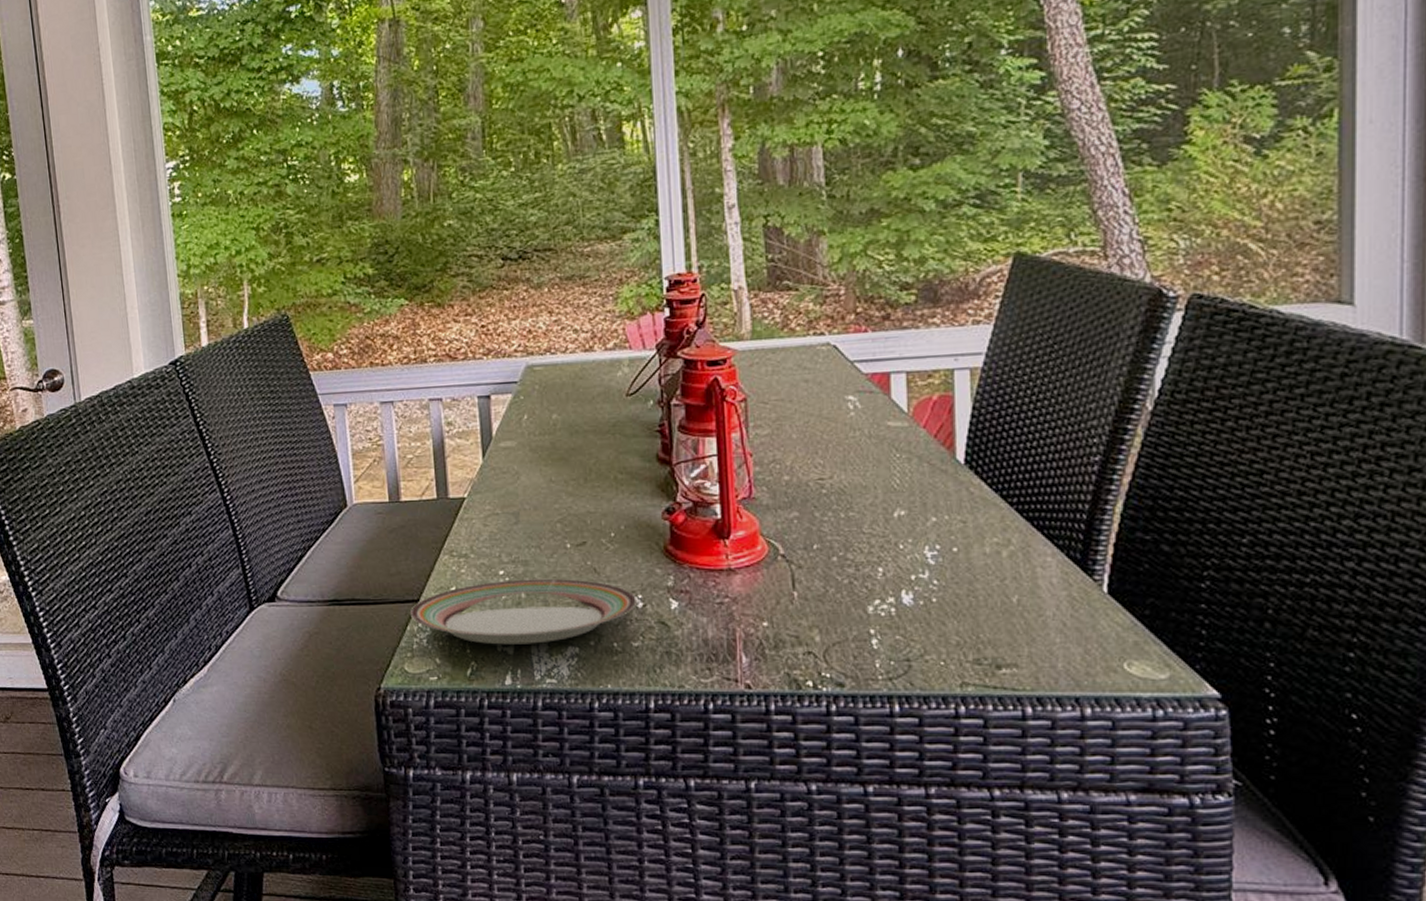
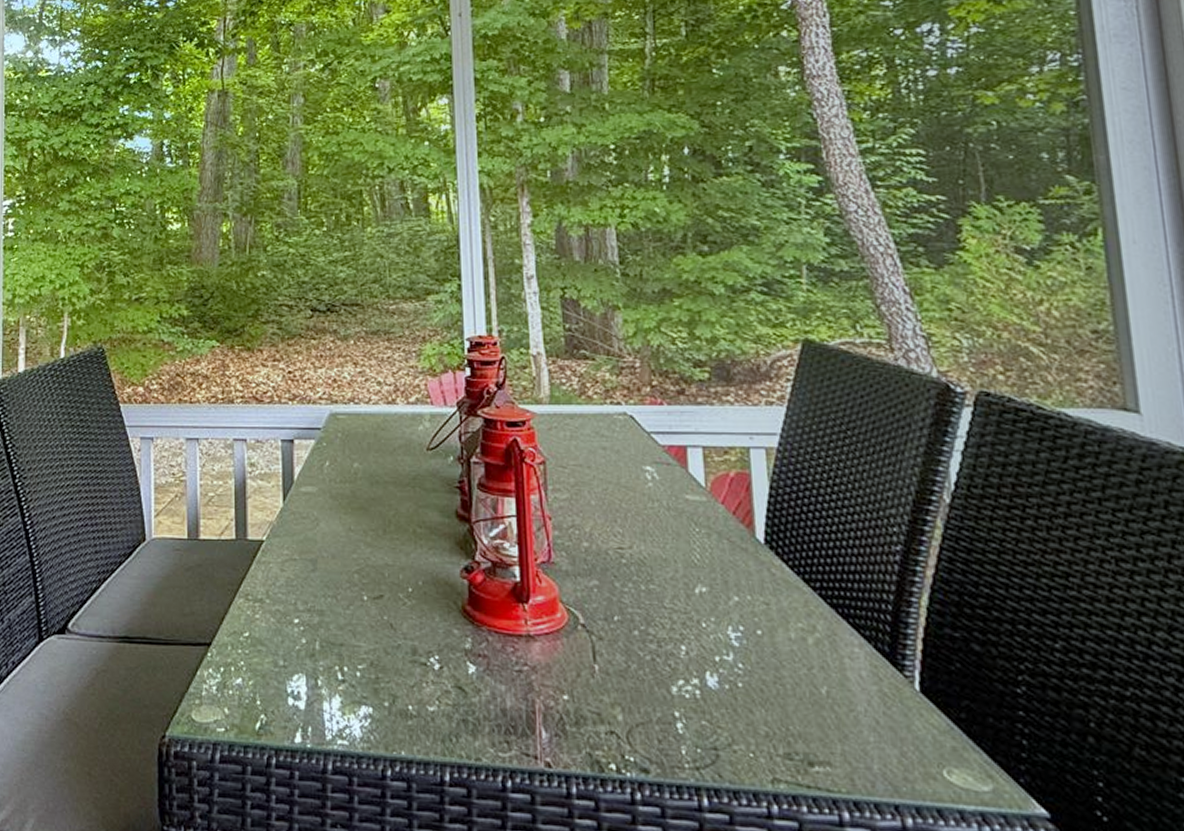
plate: present [409,578,638,645] -> none [200,629,434,700]

